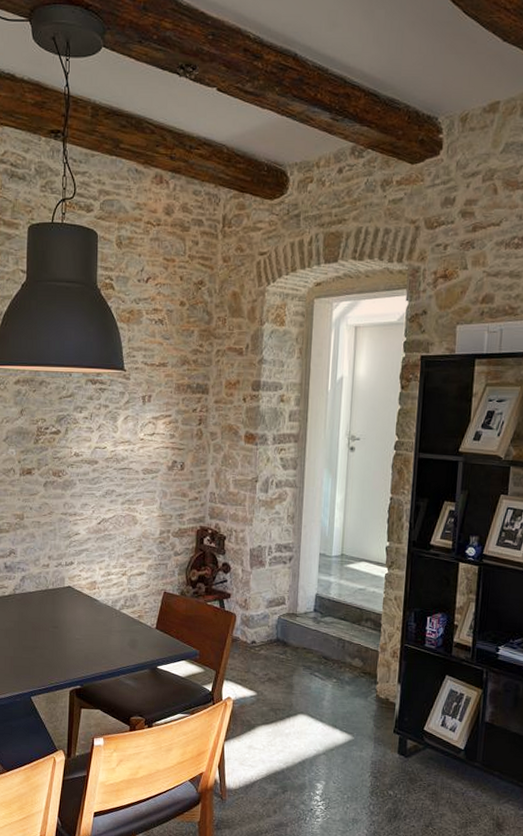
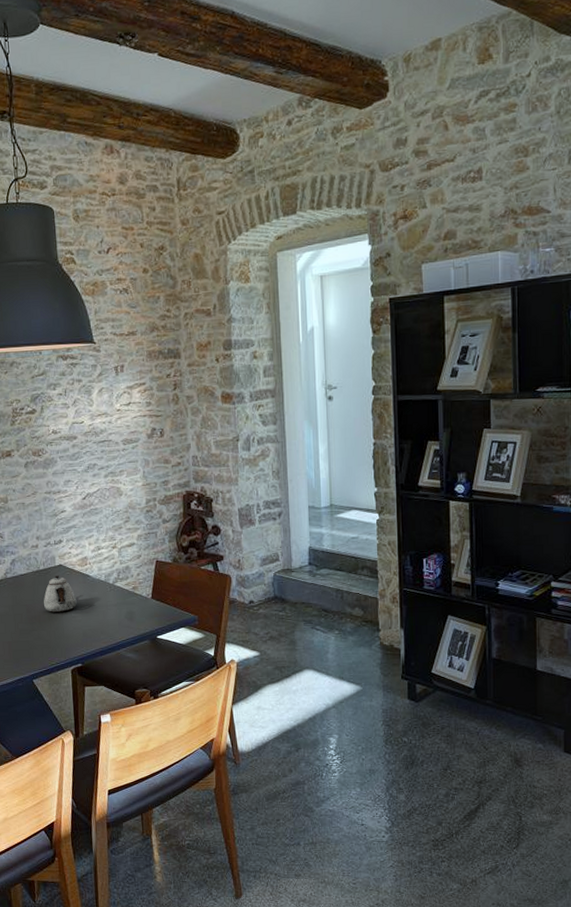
teapot: none [49,596,82,633] -> present [44,575,77,612]

